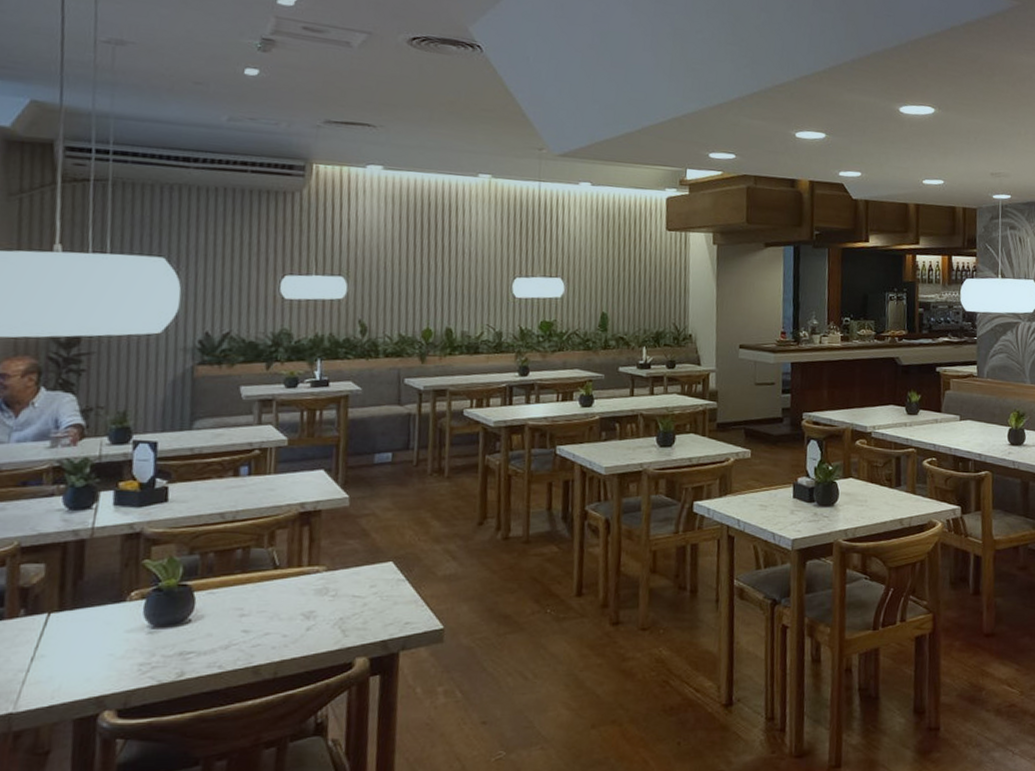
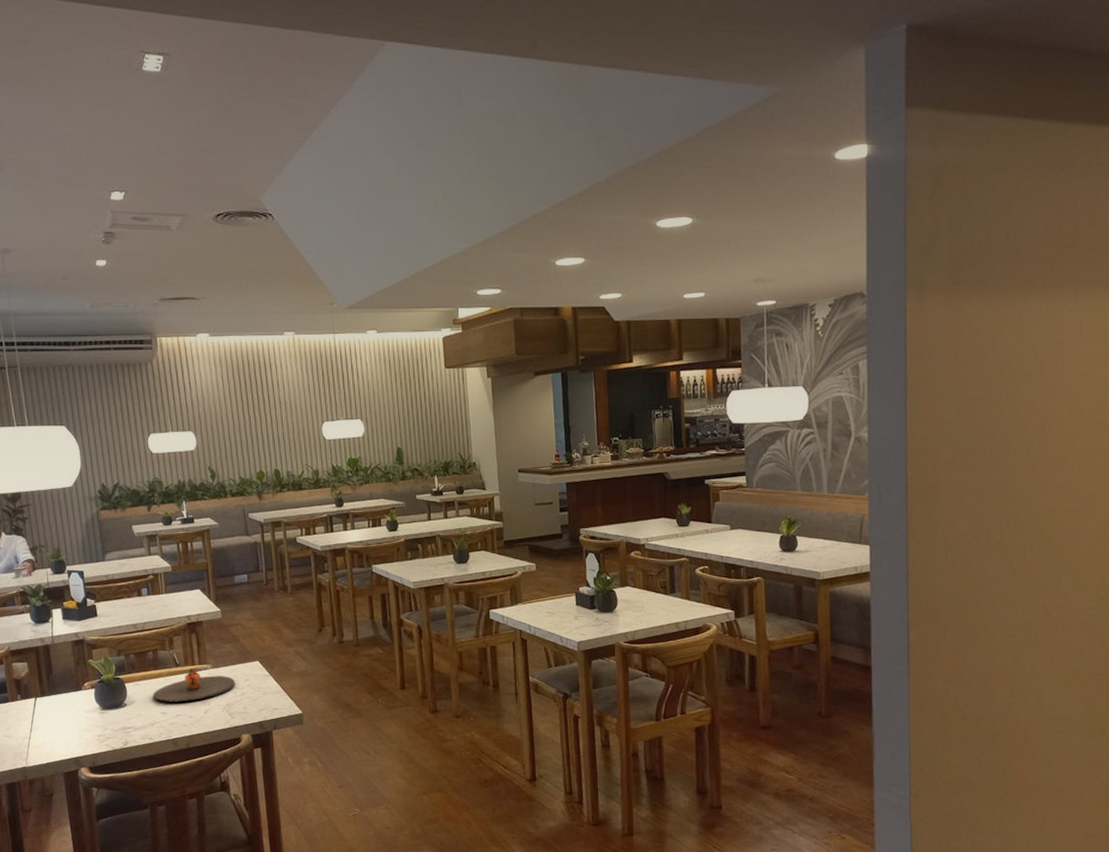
plate: none [233,571,356,617] -> present [153,668,235,702]

